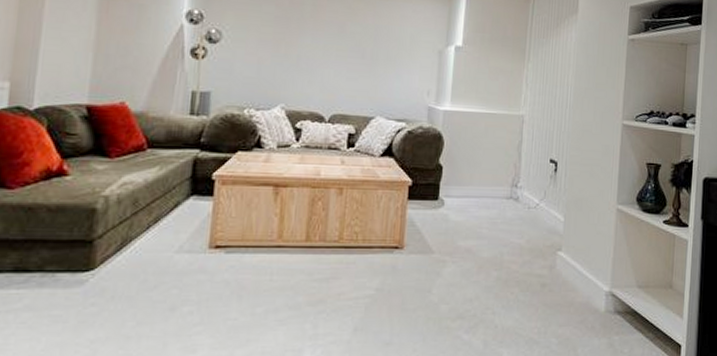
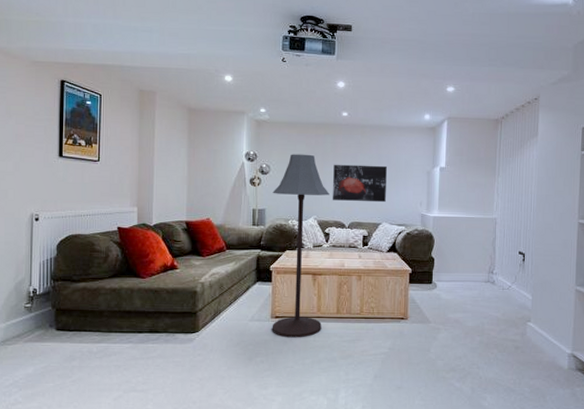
floor lamp: none [208,17,305,277] -> present [272,154,330,338]
wall art: none [309,34,386,90] -> present [333,164,387,203]

